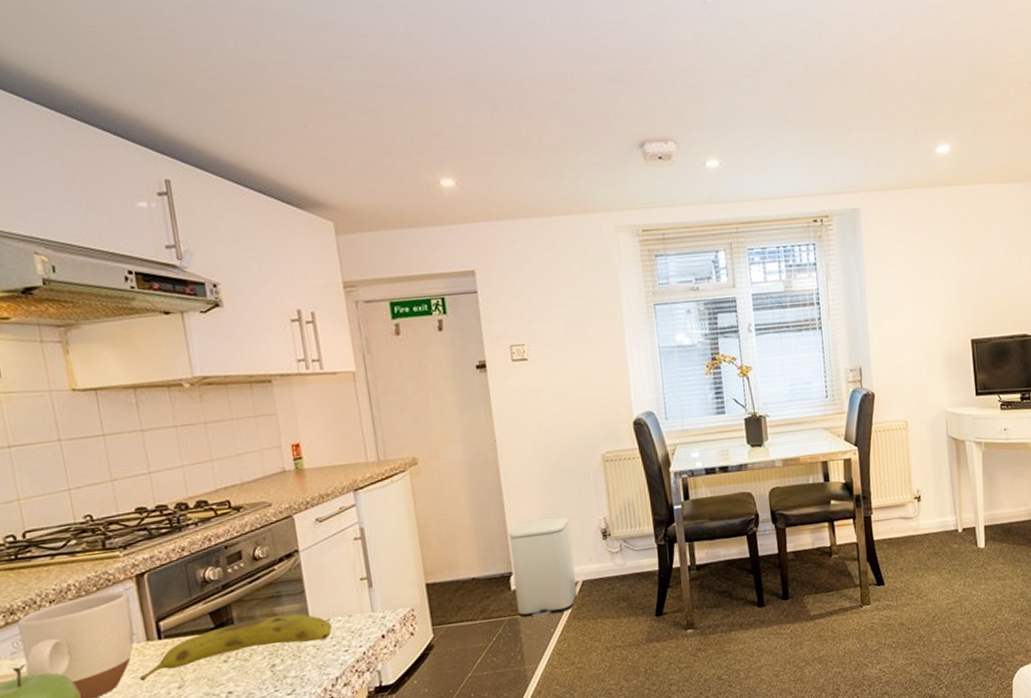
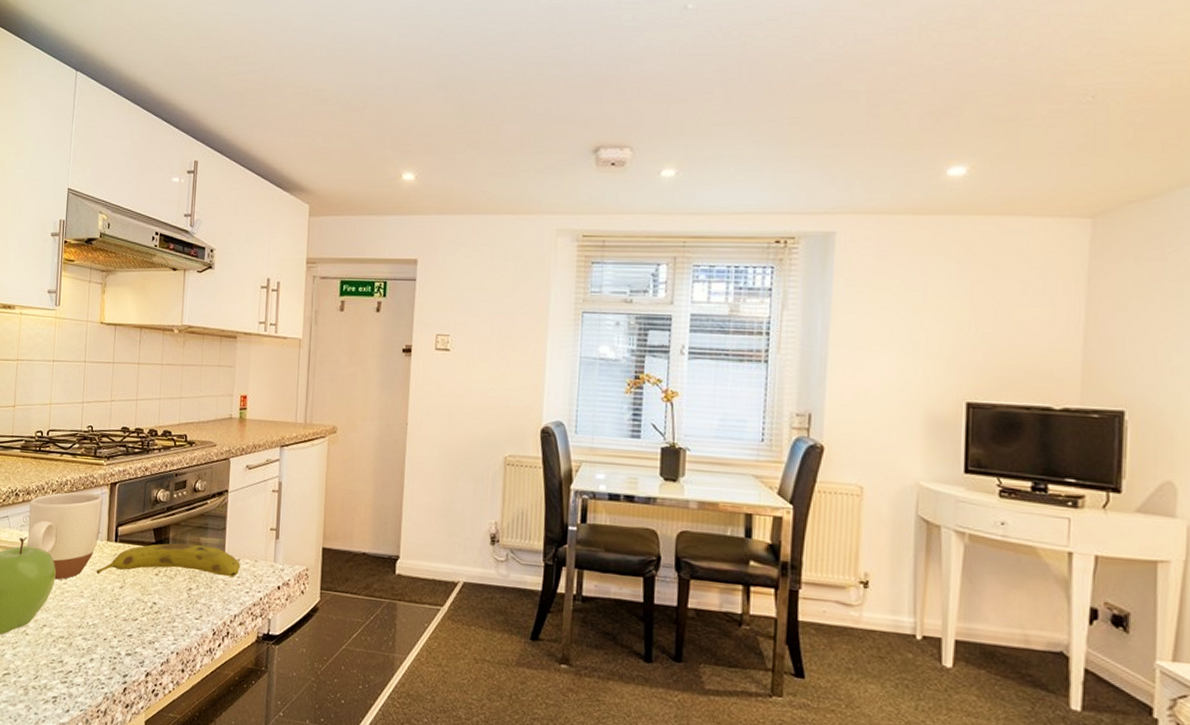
pedal bin: present [508,517,578,618] -> none [398,509,461,609]

